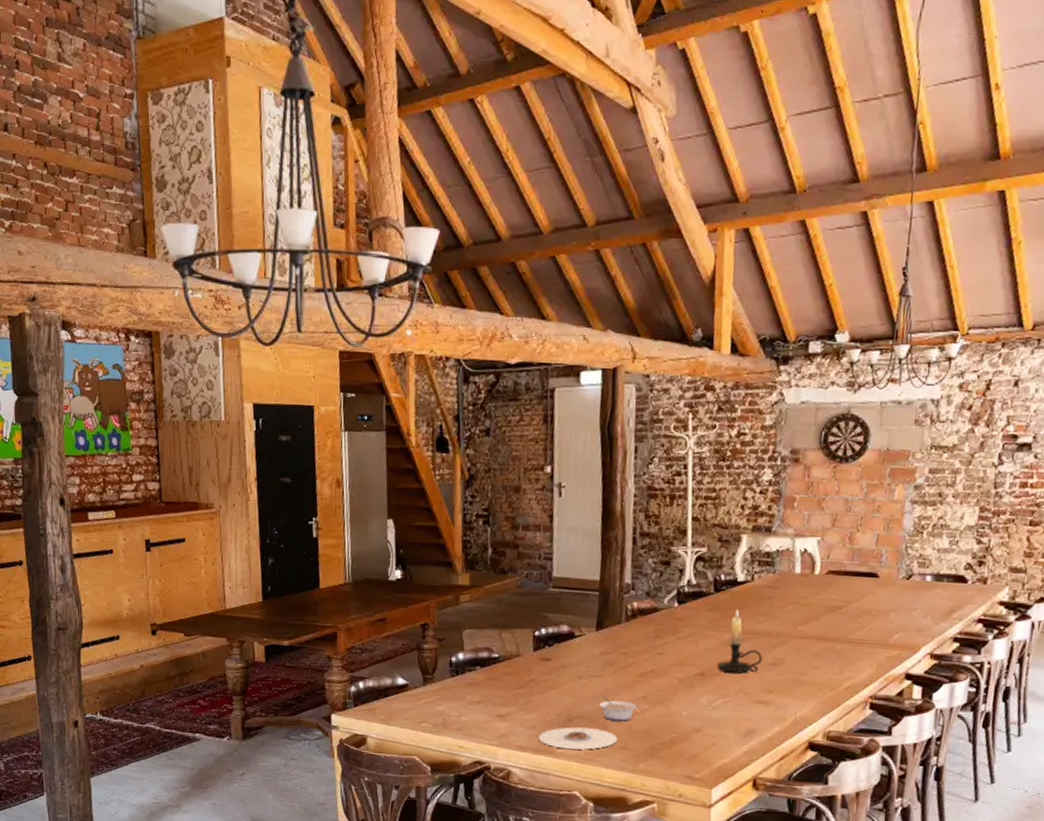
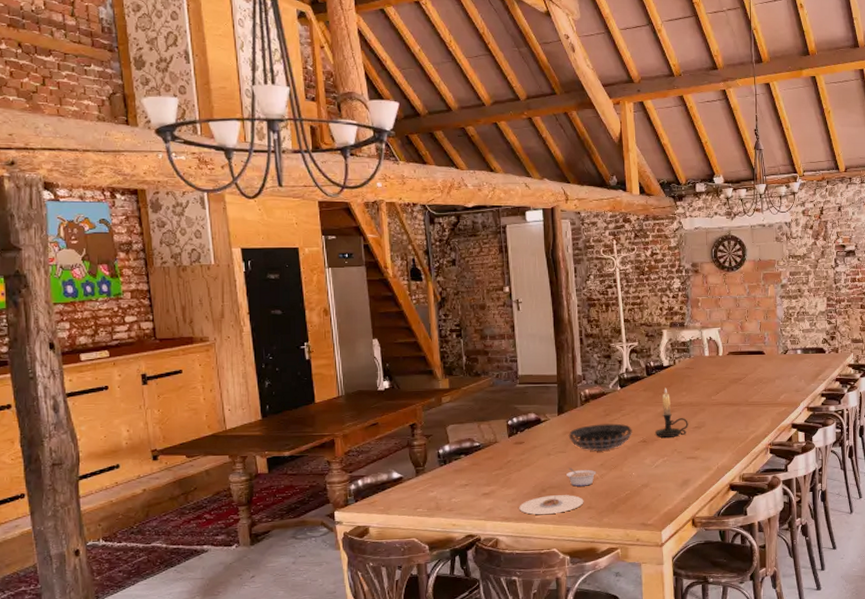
decorative bowl: none [606,646,688,681] -> present [568,423,632,451]

